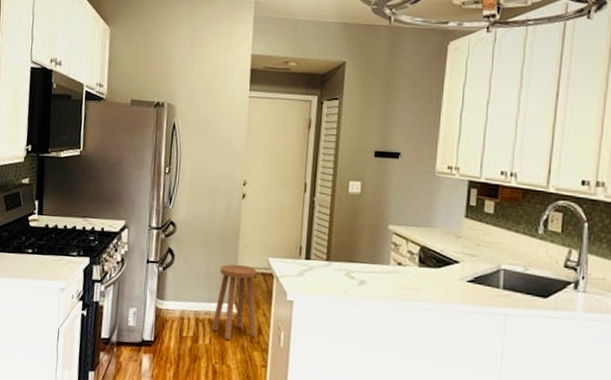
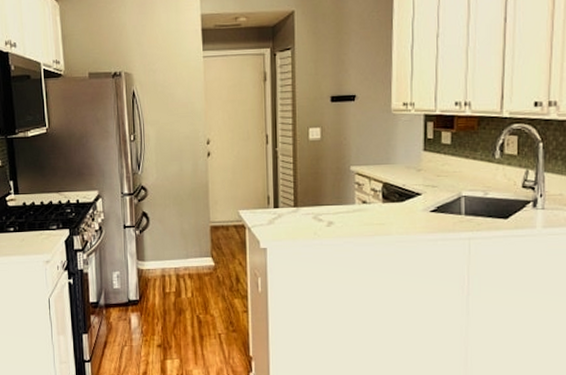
stool: present [211,264,257,340] -> none [192,220,235,291]

